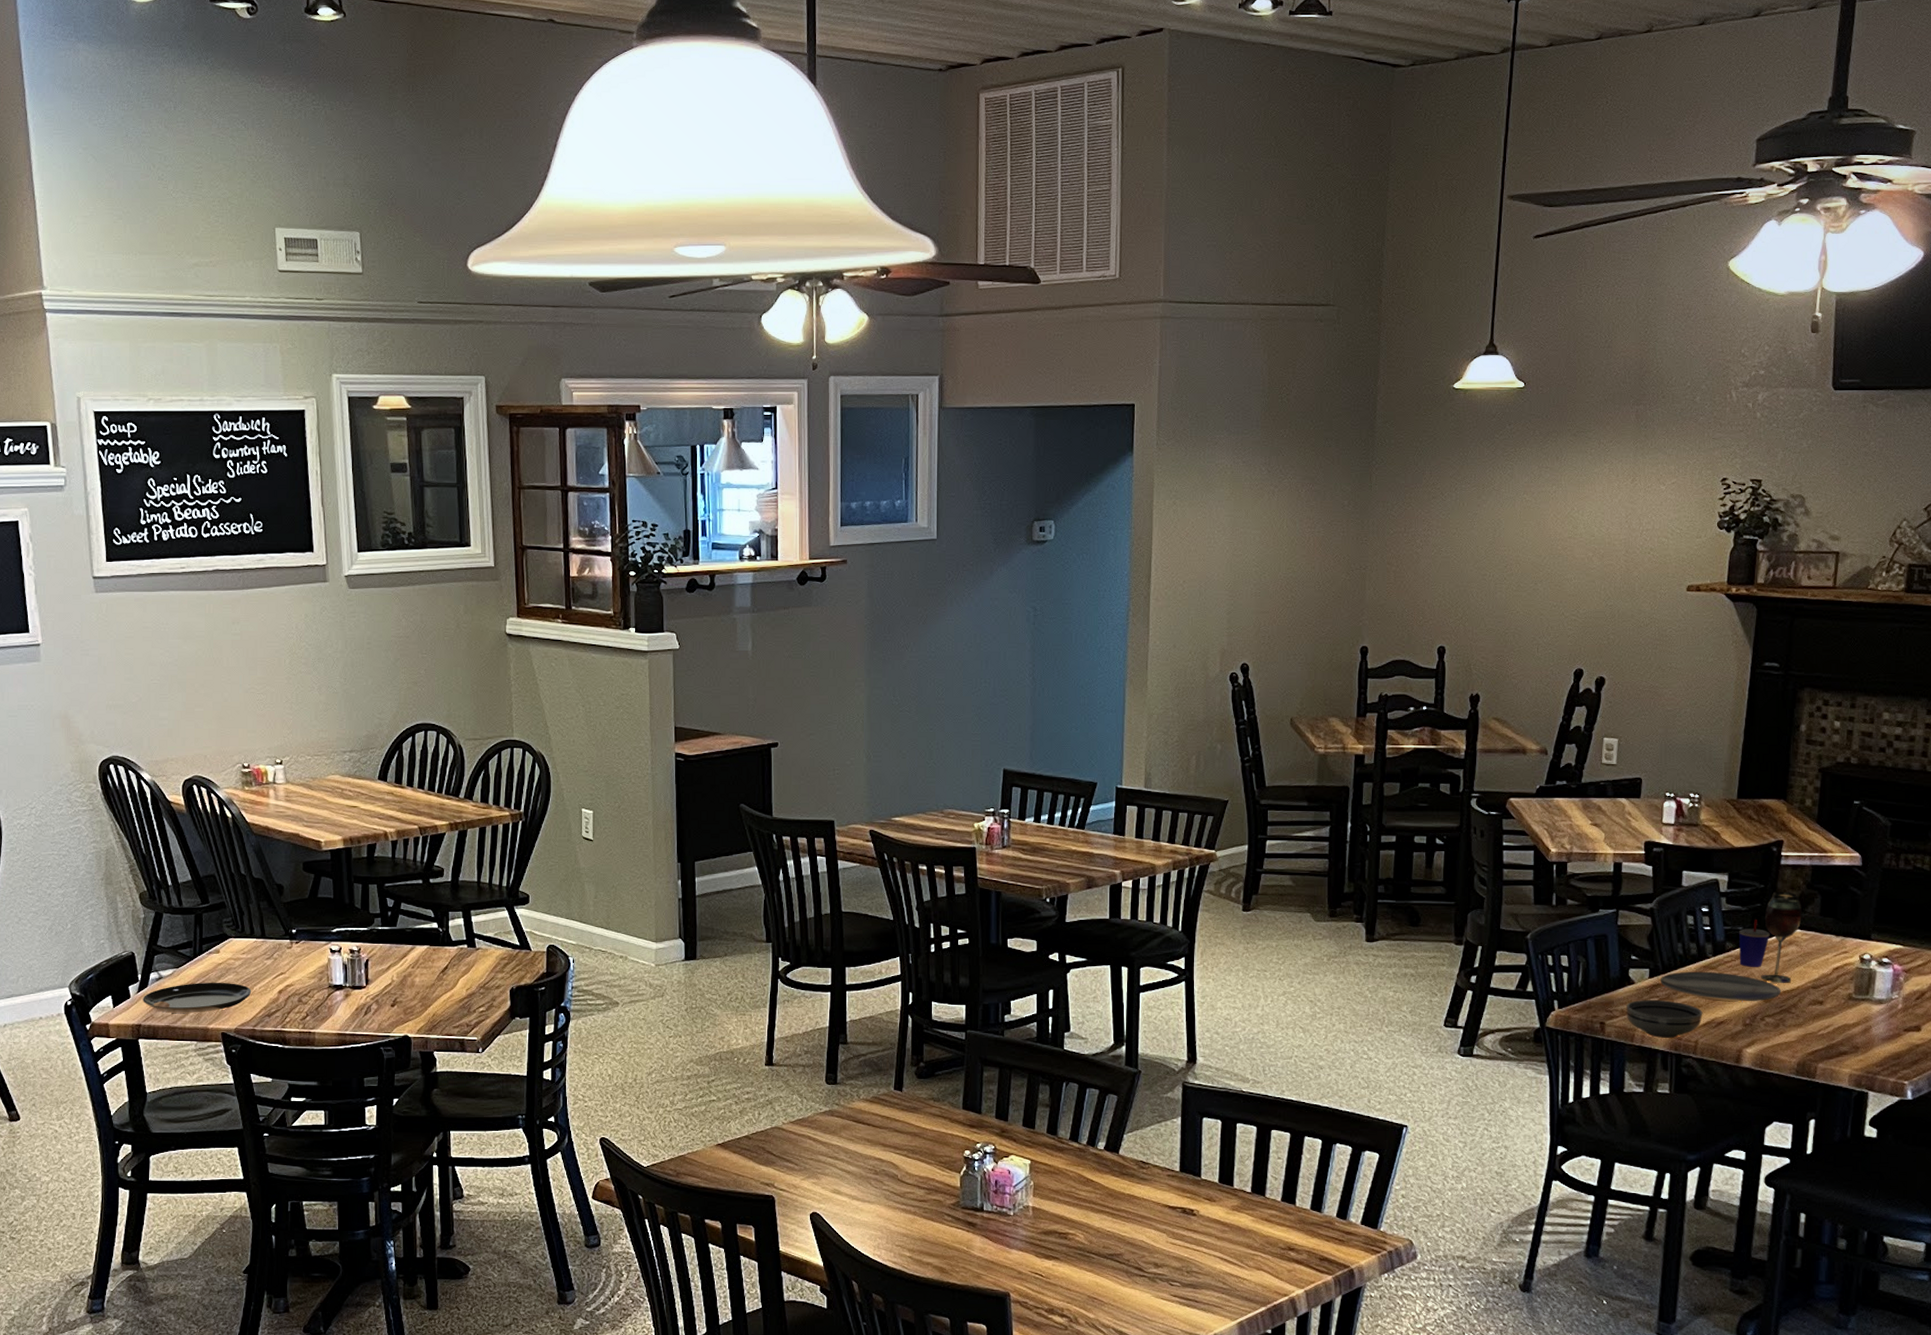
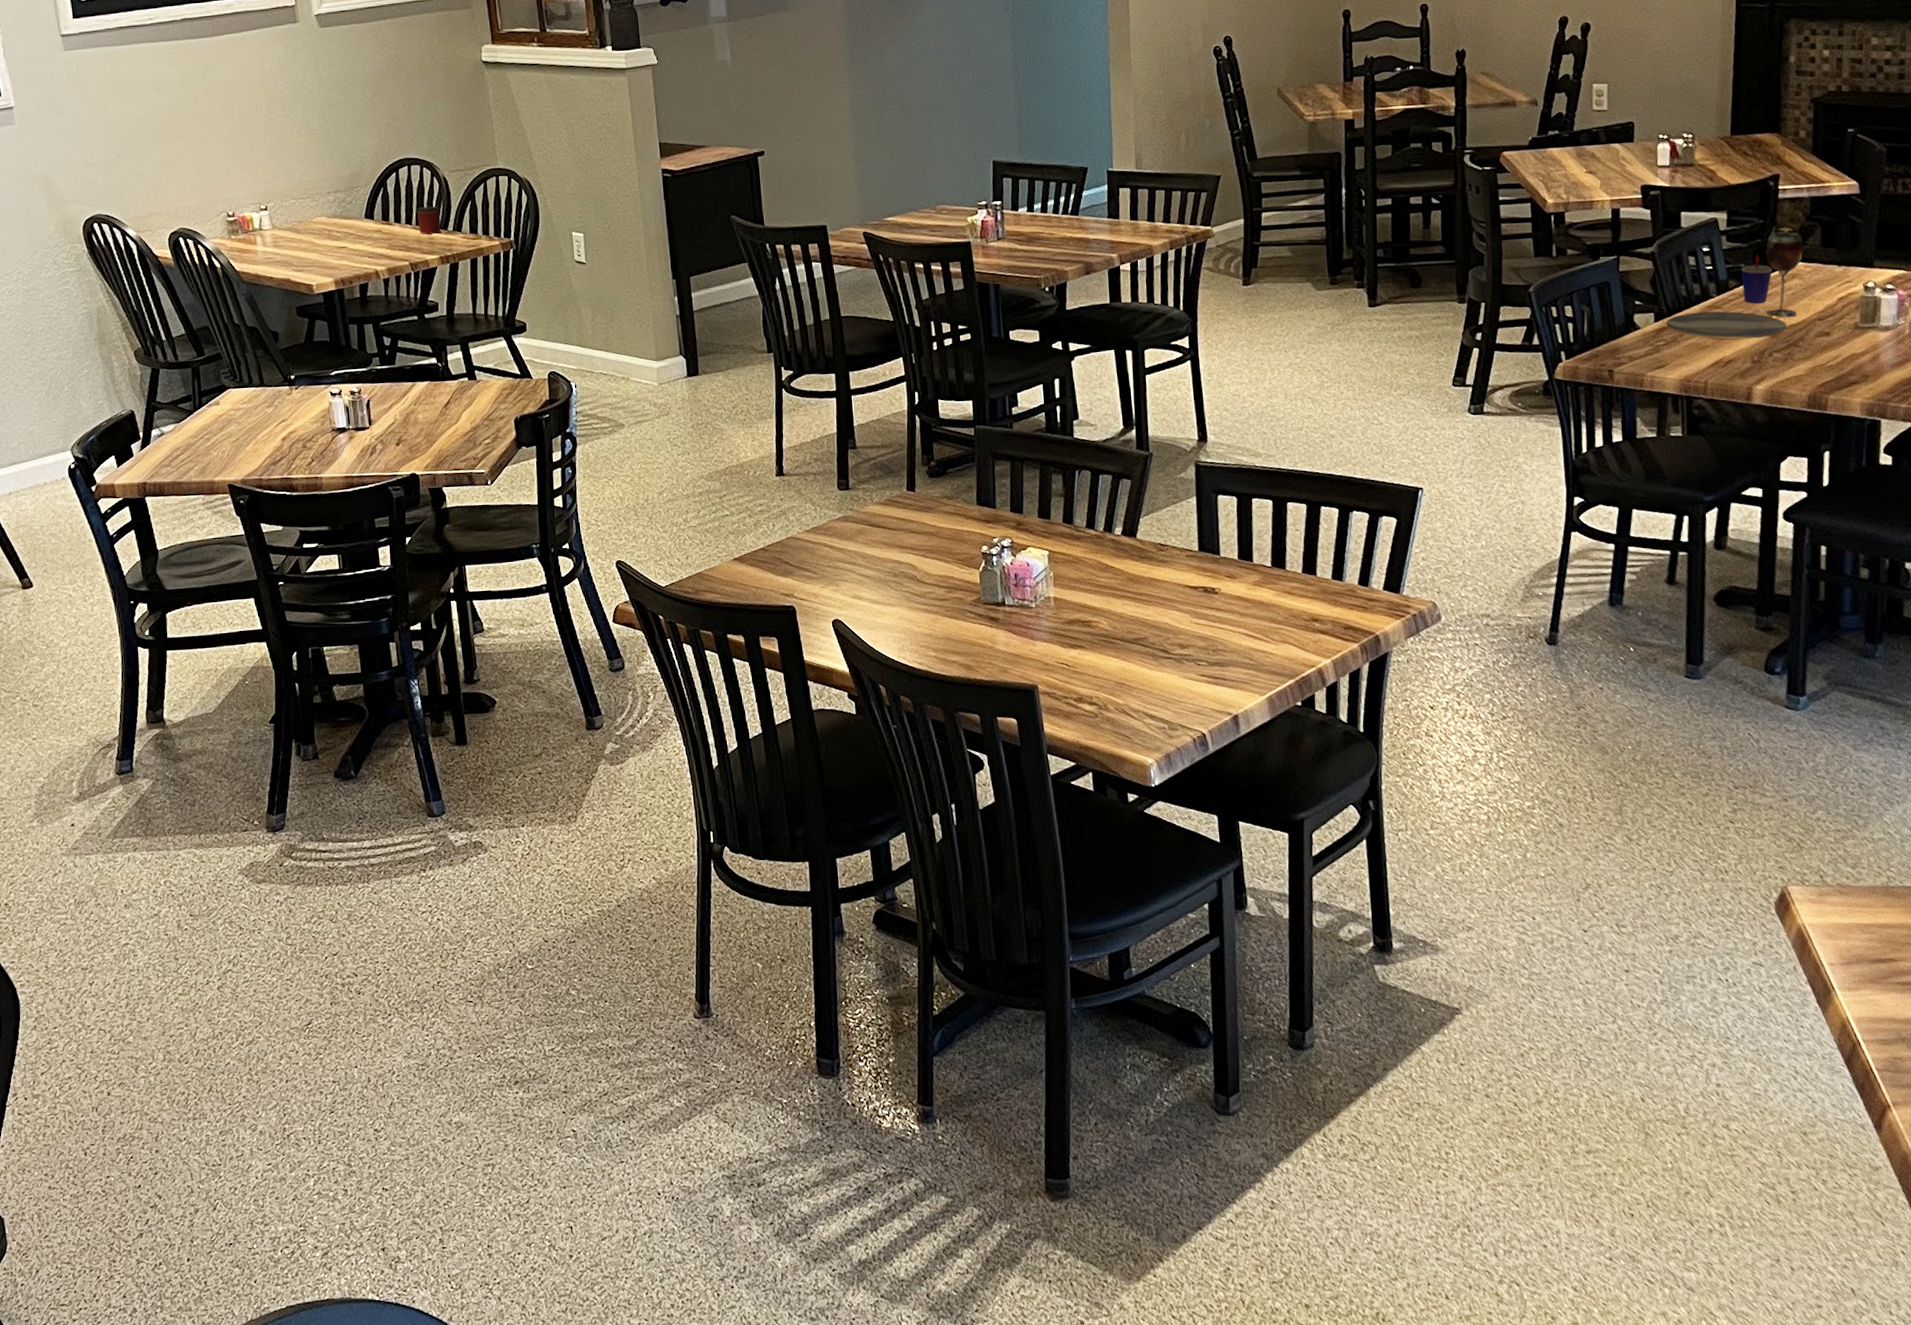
plate: present [143,982,252,1014] -> none [146,433,255,469]
beverage cup: none [428,772,453,800] -> present [415,206,441,235]
bowl: present [1627,999,1703,1038] -> none [1634,343,1711,381]

